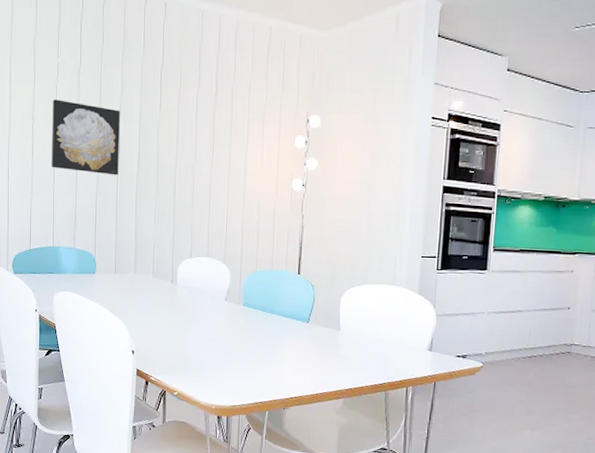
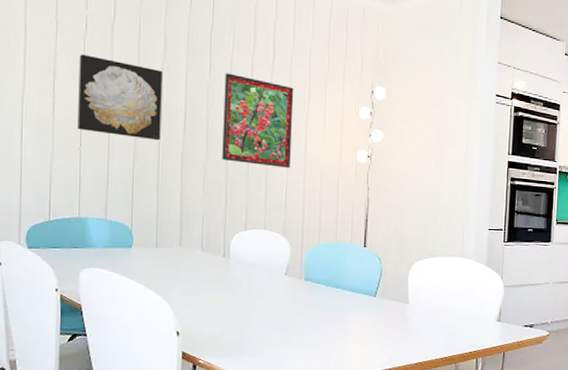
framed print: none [170,109,235,198] -> present [222,73,294,168]

